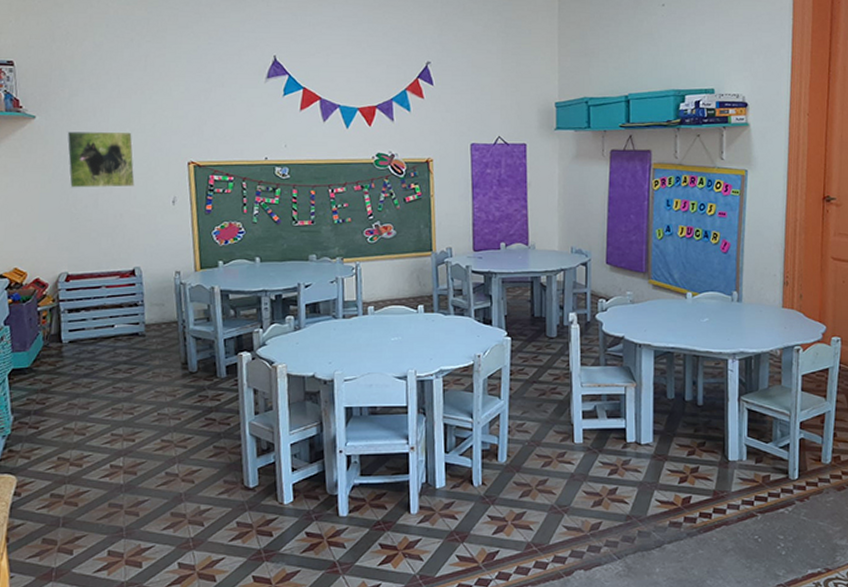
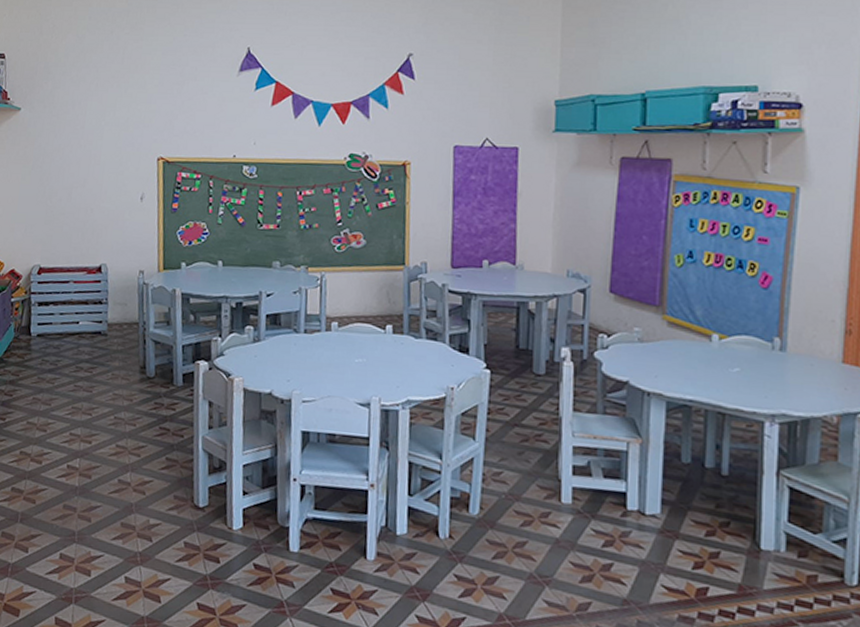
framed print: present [67,131,135,188] -> none [47,123,107,182]

